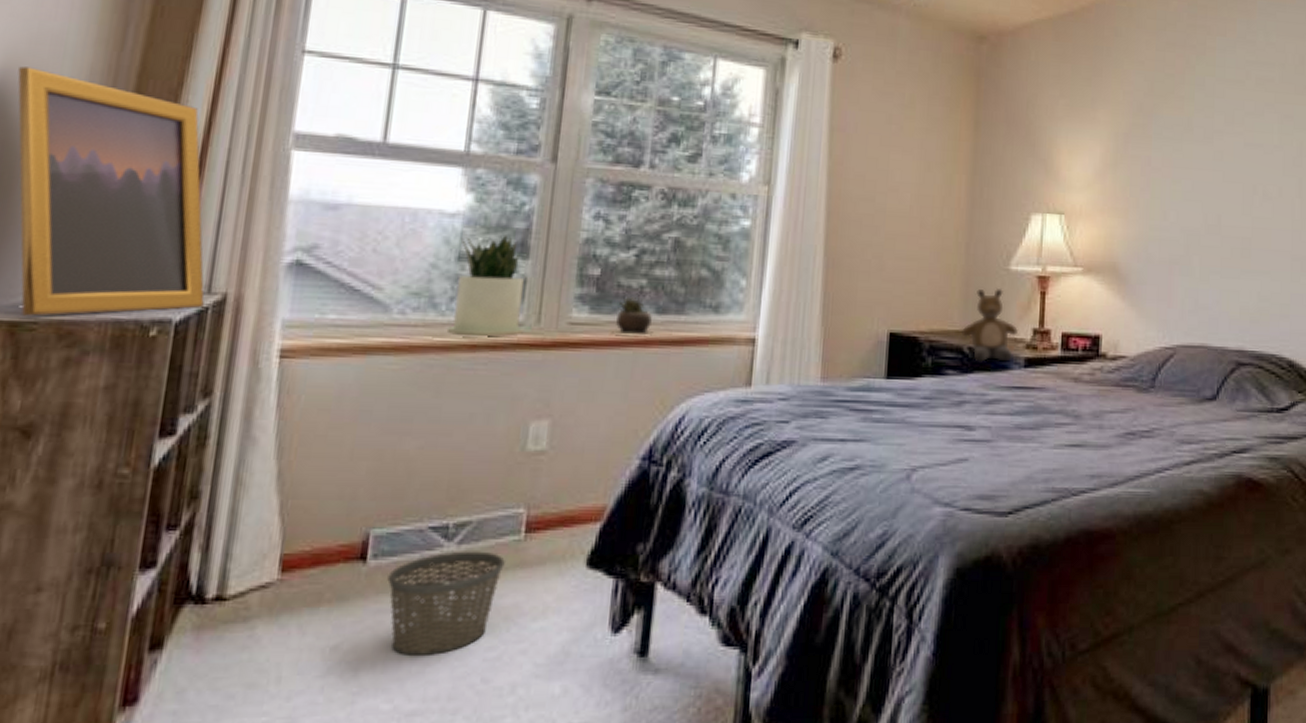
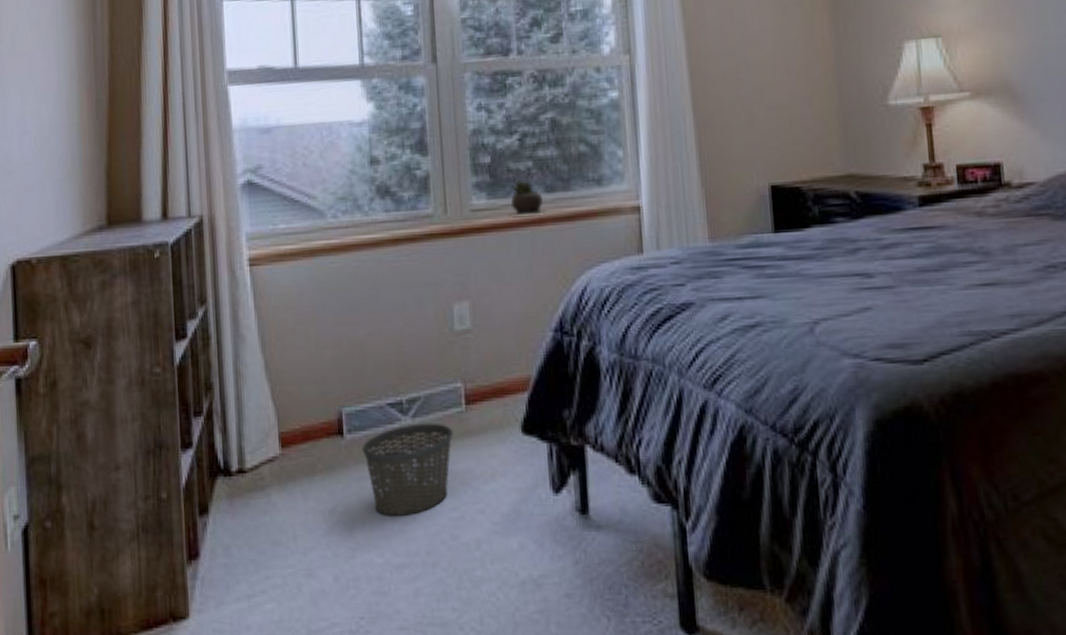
picture frame: present [17,66,205,316] -> none [30,48,189,251]
planter: present [445,234,525,337] -> none [369,136,435,233]
bear: present [961,289,1019,362] -> none [845,126,908,206]

